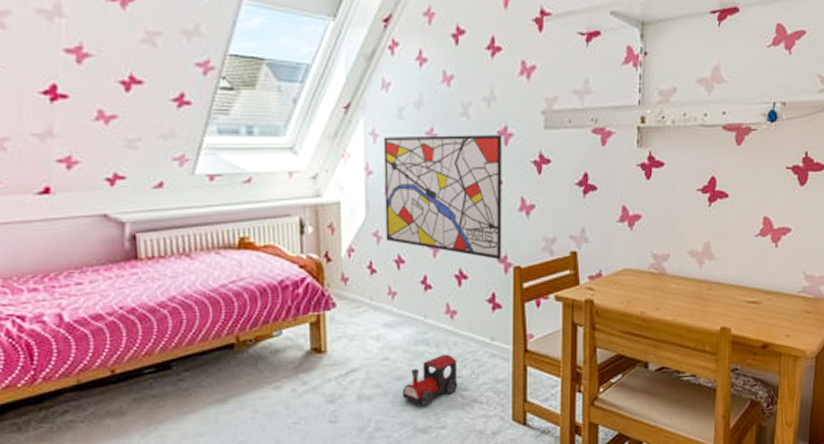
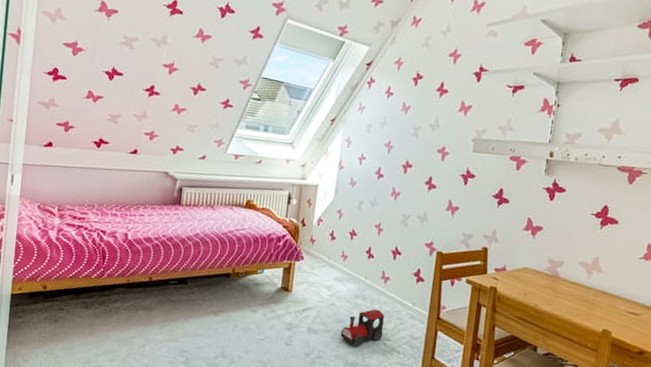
wall art: present [383,135,502,260] -> none [346,144,440,245]

